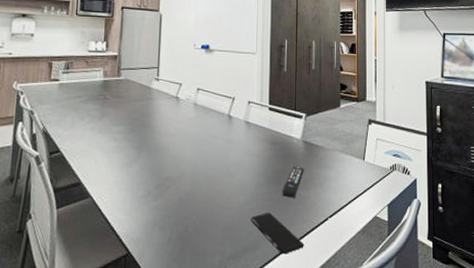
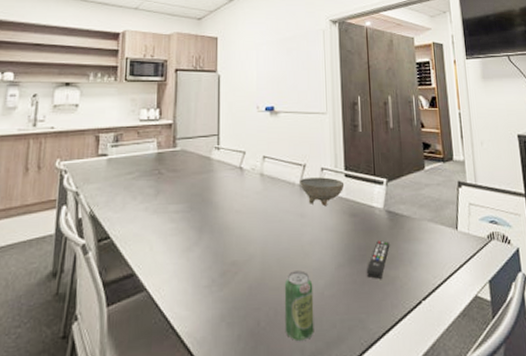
beverage can: none [209,187,235,246] -> present [284,270,314,342]
bowl: none [228,109,268,134] -> present [300,177,345,205]
smartphone: present [250,213,304,254] -> none [332,298,397,348]

